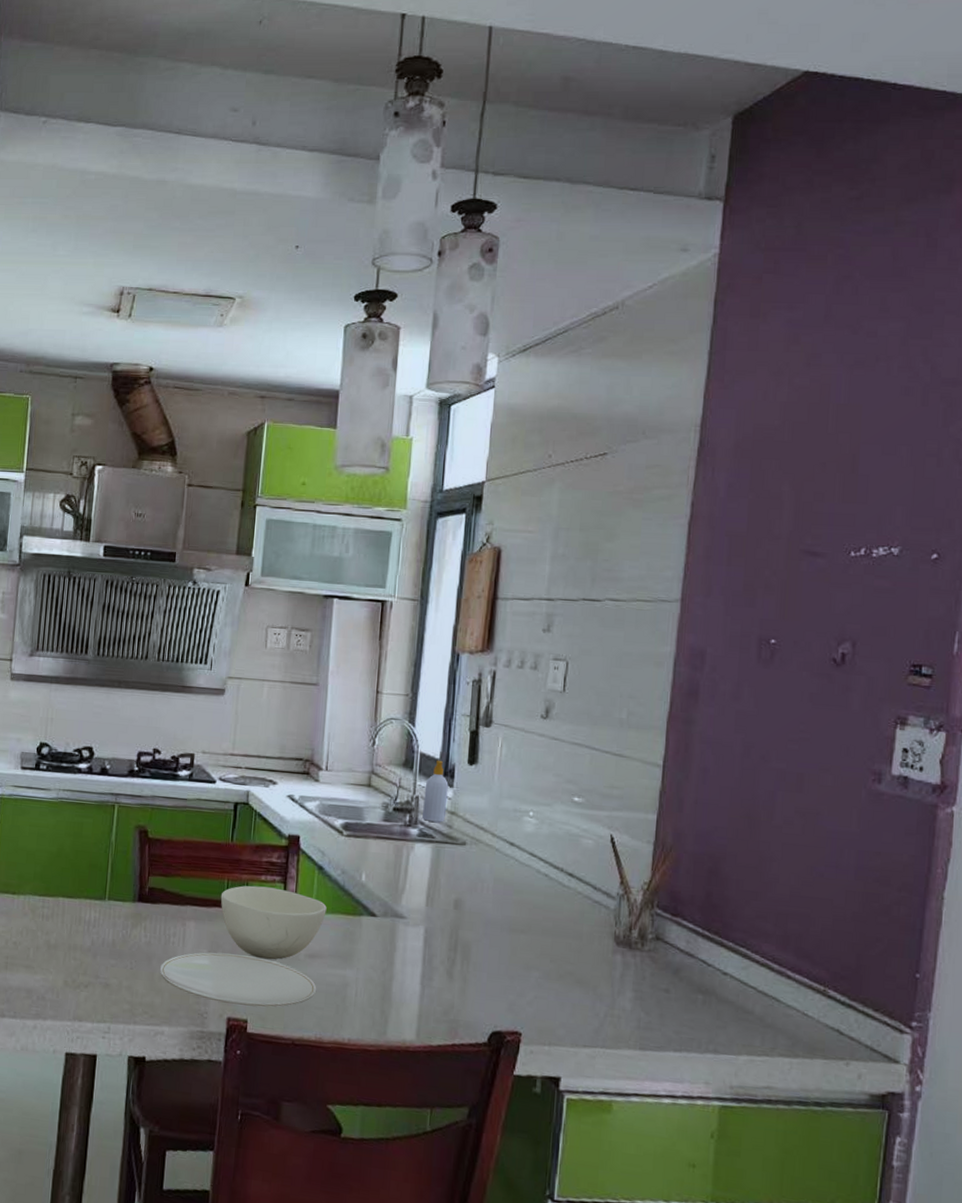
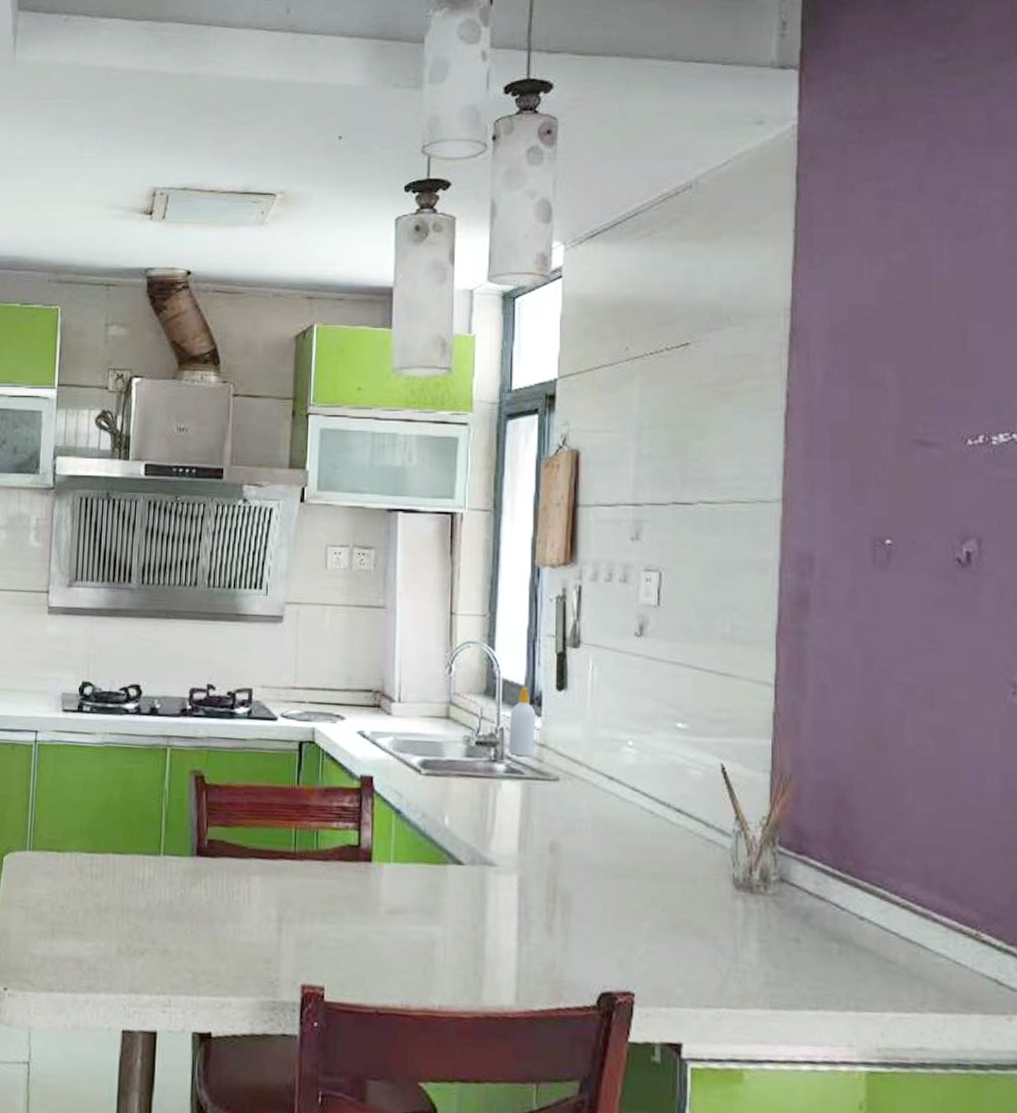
plate: present [160,952,317,1007] -> none [224,911,401,972]
bowl: present [220,885,327,960] -> none [288,834,407,918]

